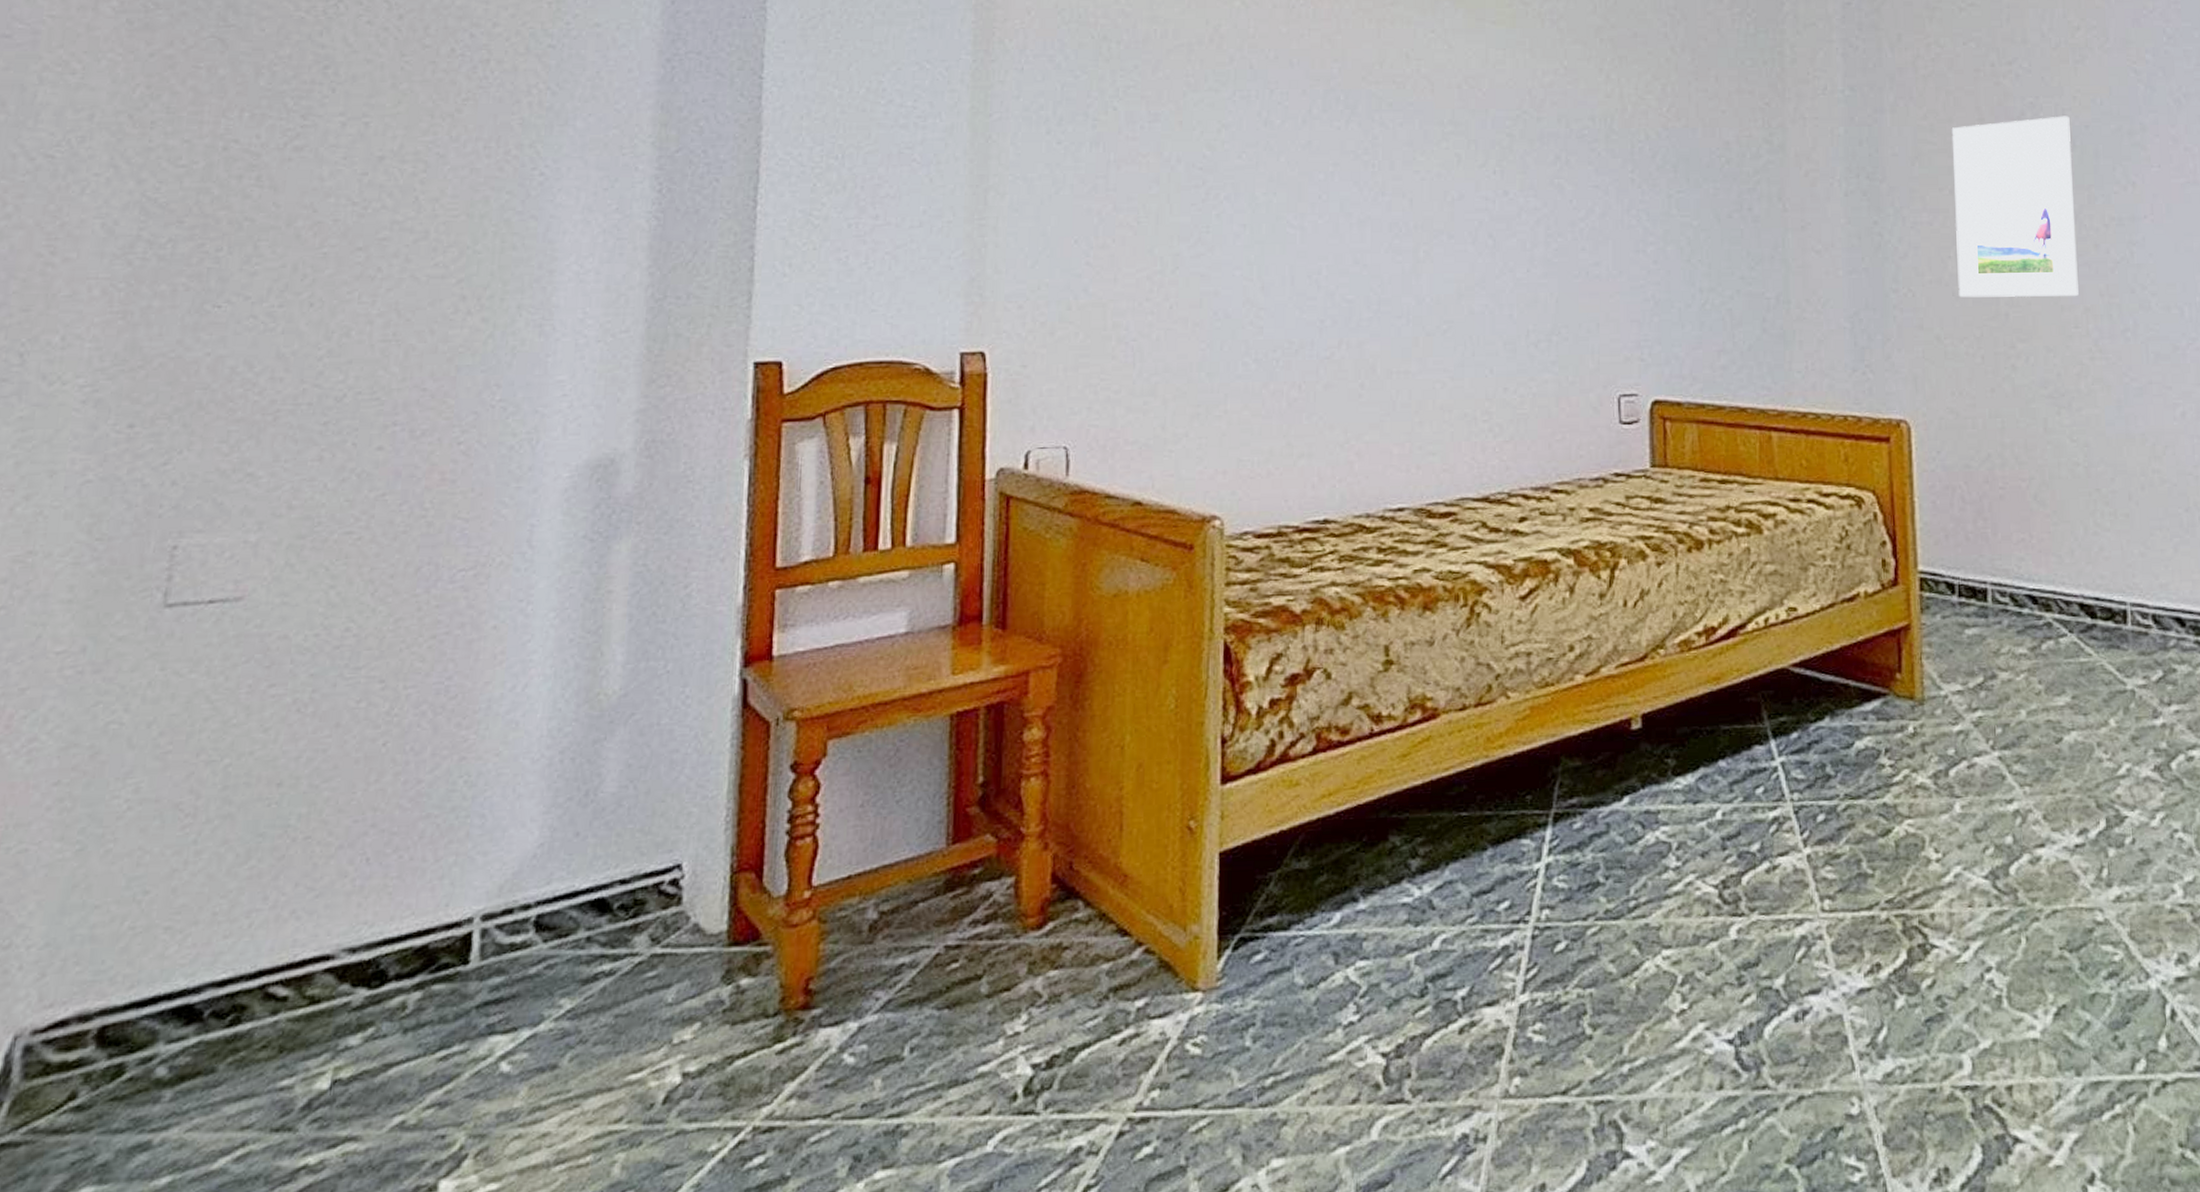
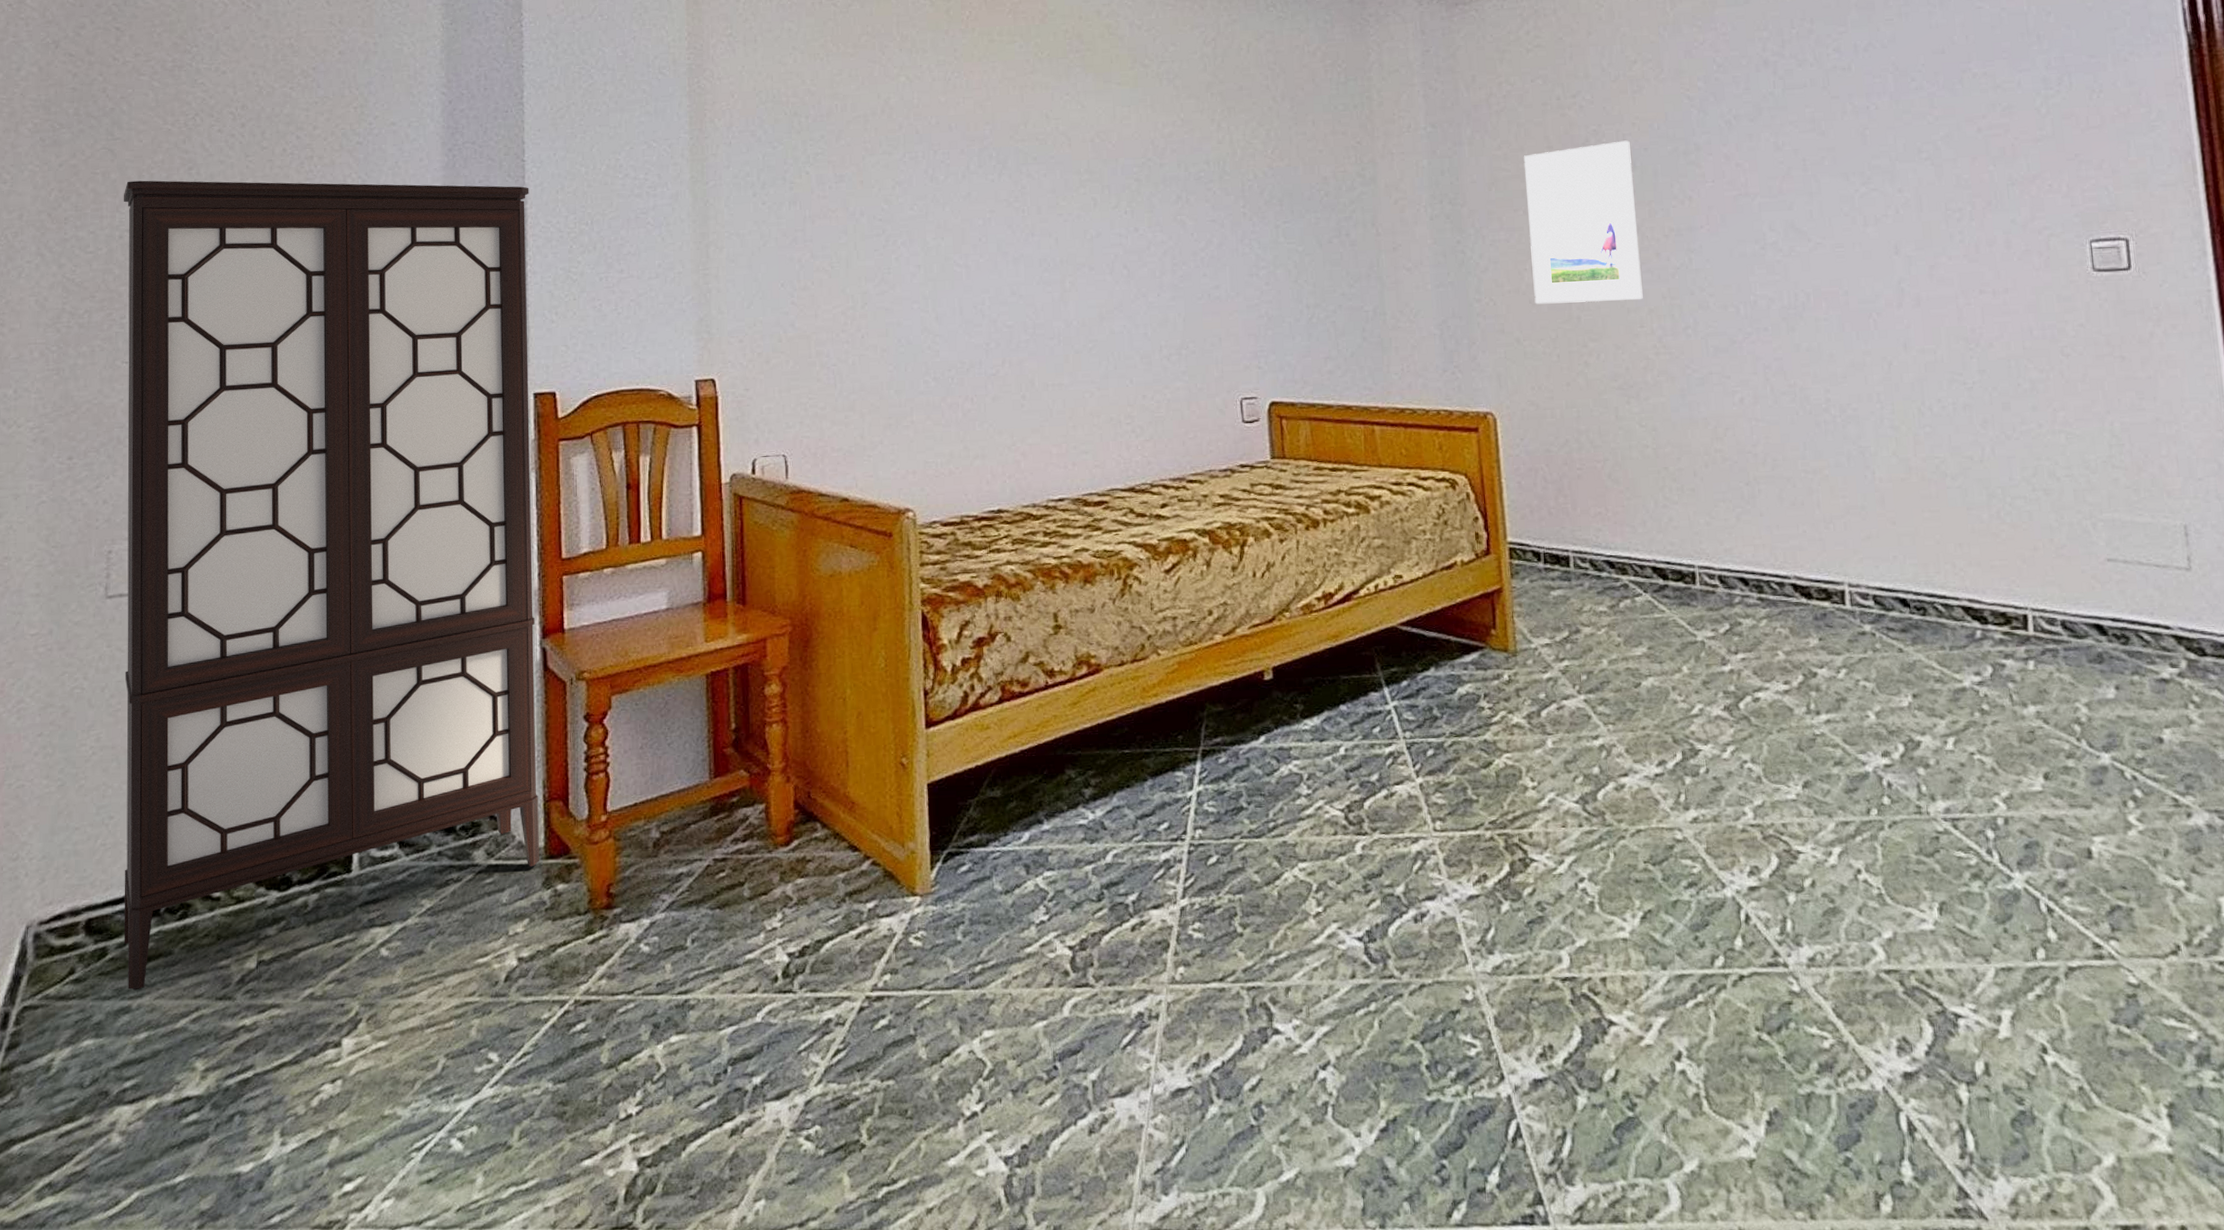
display cabinet: none [149,79,766,1121] -> present [123,180,539,991]

